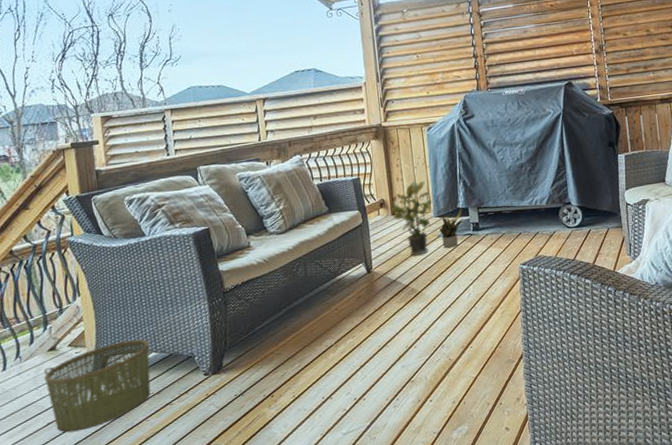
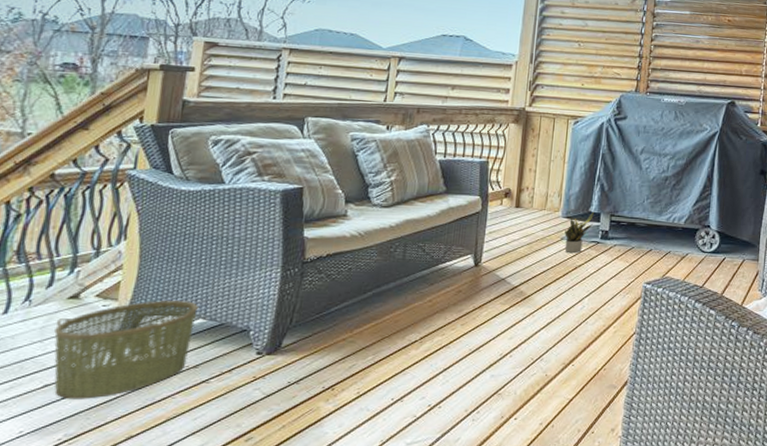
potted plant: present [390,180,432,256] -> none [515,174,563,256]

